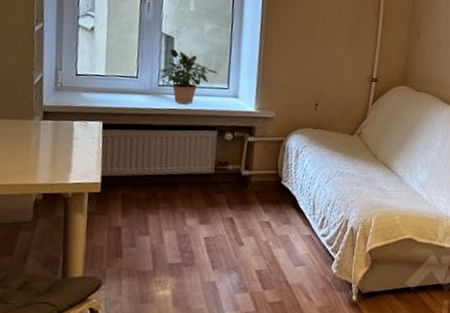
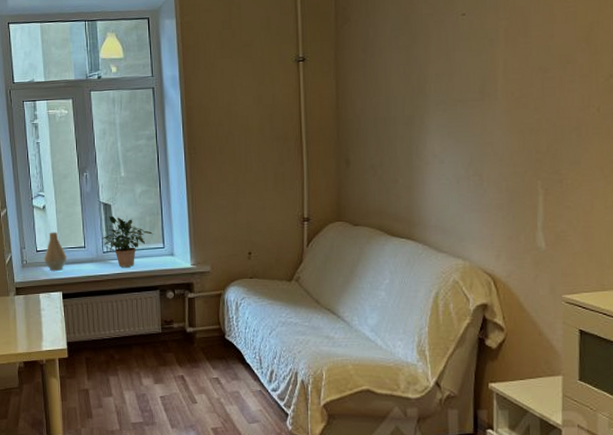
vase: none [84,56,114,100] -> present [44,232,67,272]

